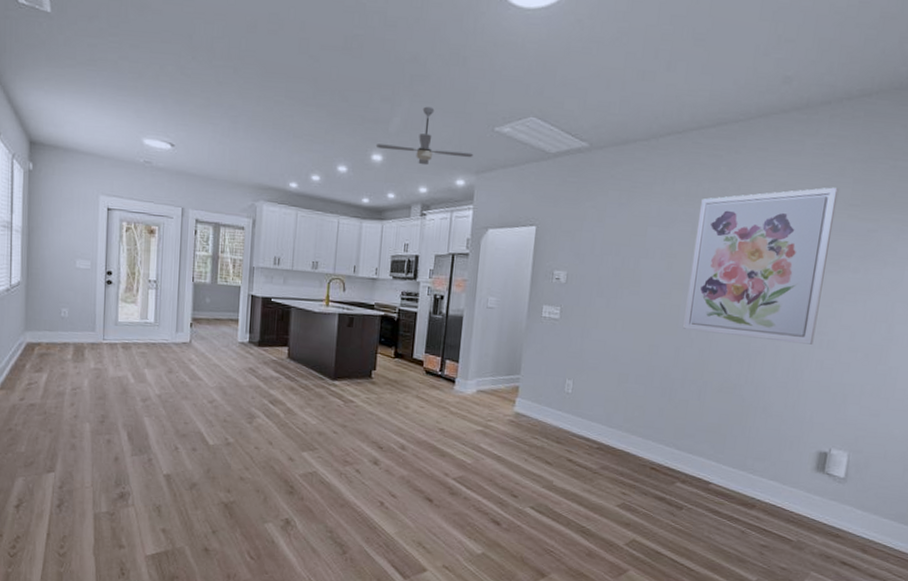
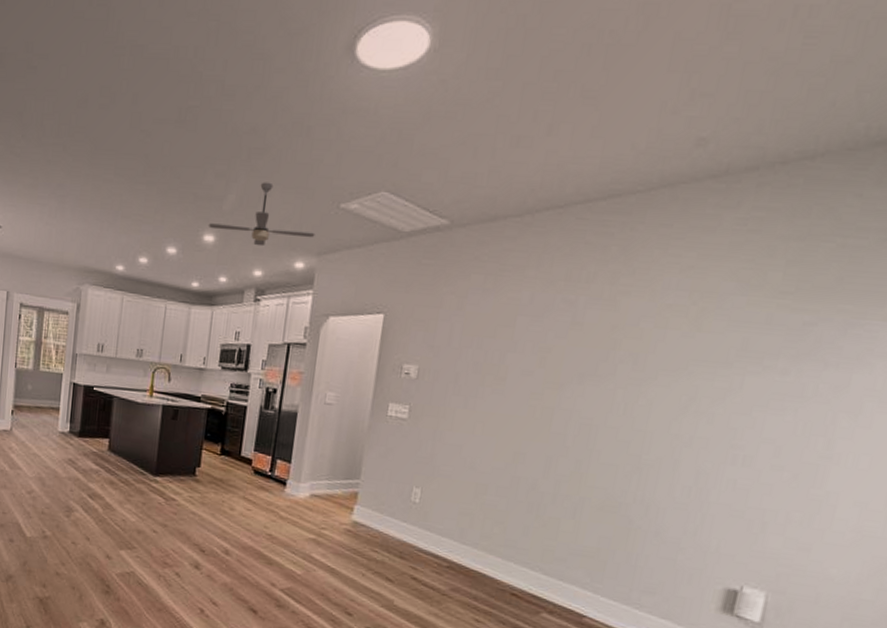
wall art: present [683,187,839,345] -> none [557,270,766,460]

